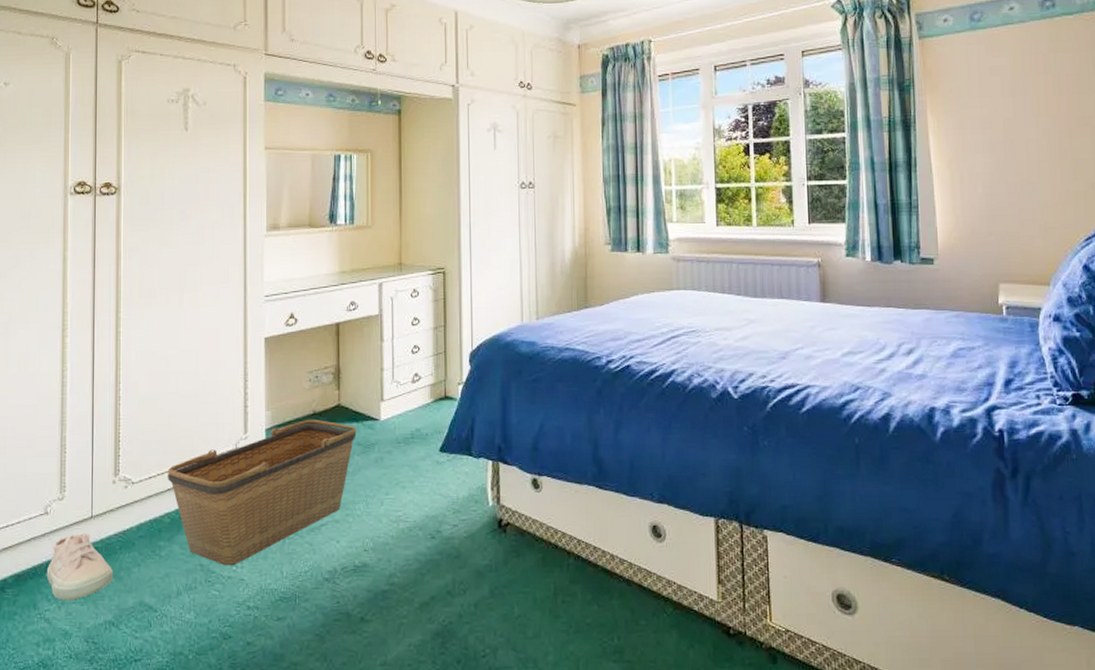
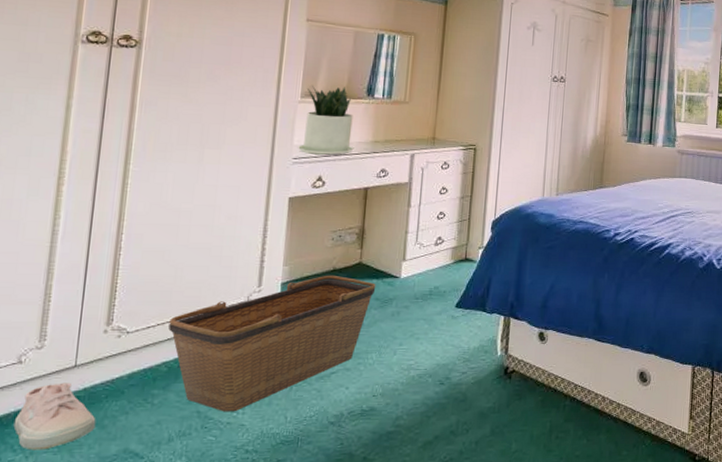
planter: none [269,215,322,290] -> present [298,86,354,155]

